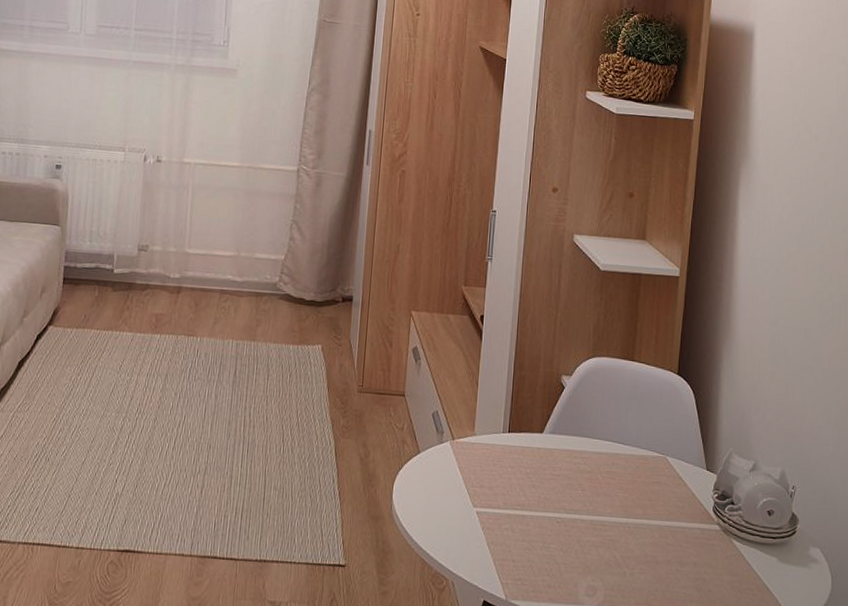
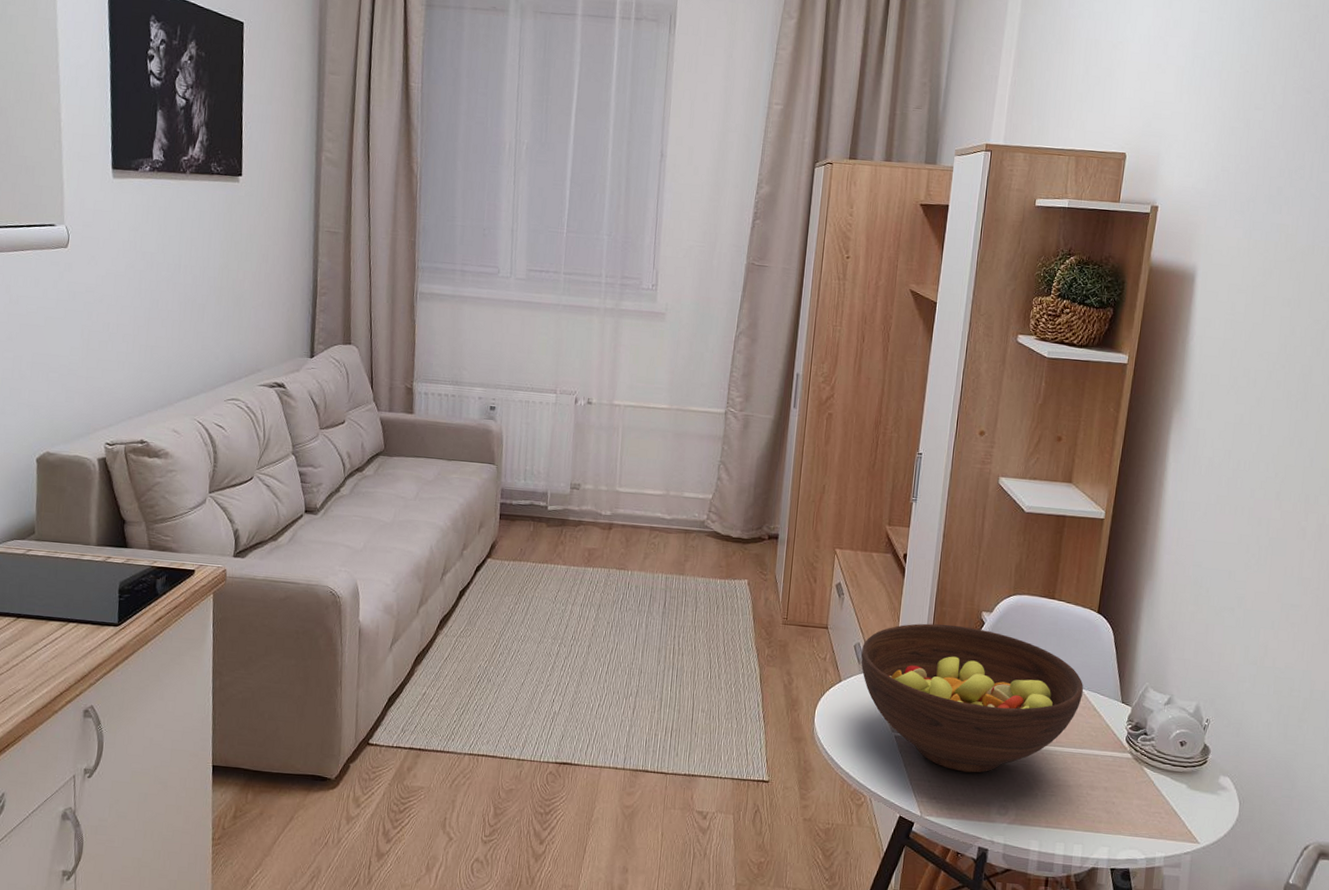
fruit bowl: none [439,388,667,551] -> present [860,623,1083,773]

